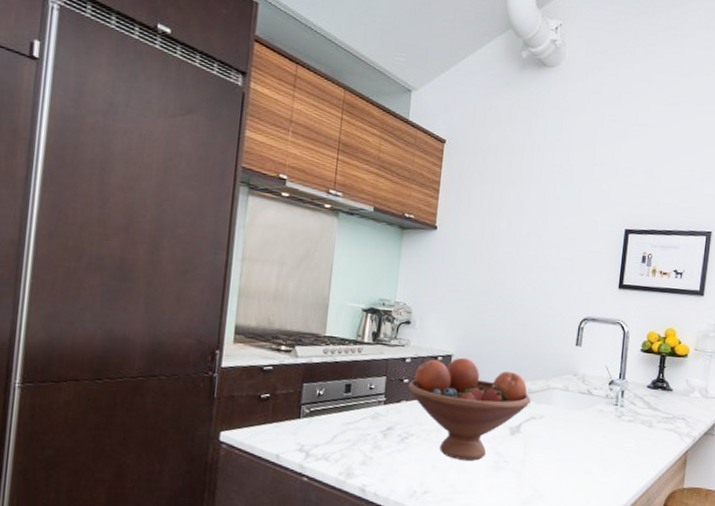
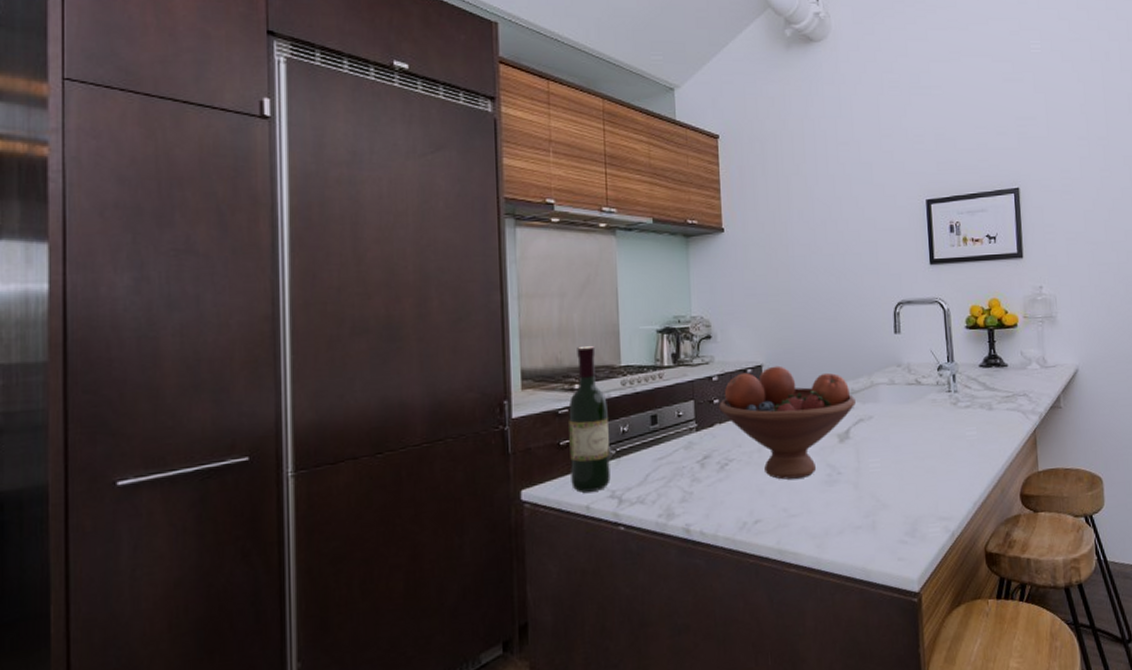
wine bottle: none [266,313,309,443] -> present [568,346,611,493]

